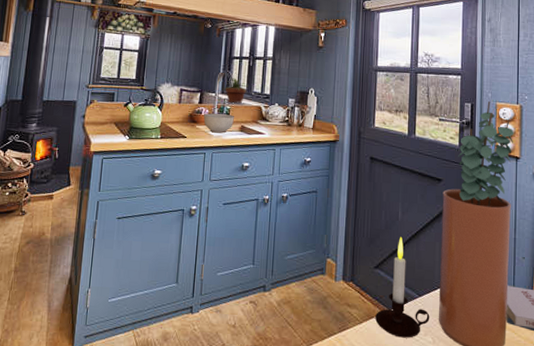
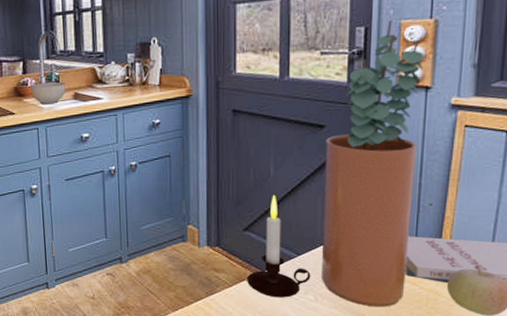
potted plant: present [223,77,249,104] -> none [47,36,78,69]

